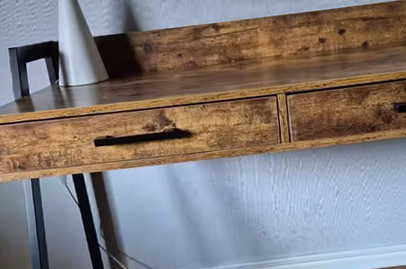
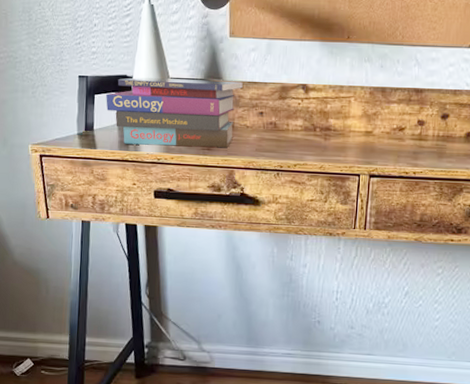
books: none [36,30,160,103] -> present [106,77,243,147]

